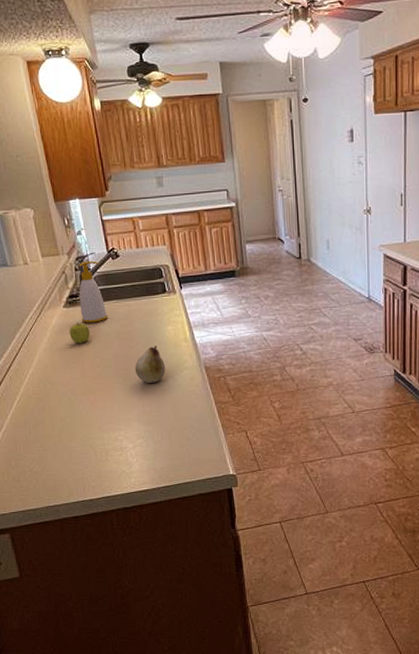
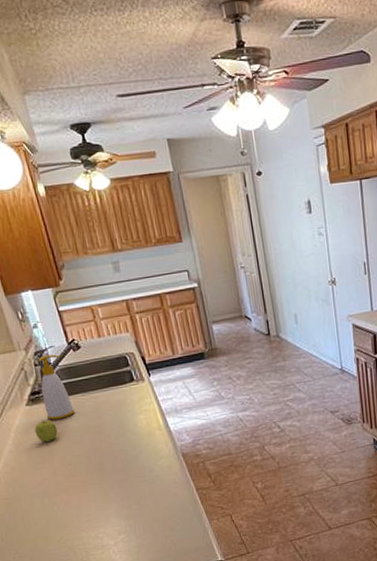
fruit: present [134,345,166,384] -> none [108,436,142,477]

